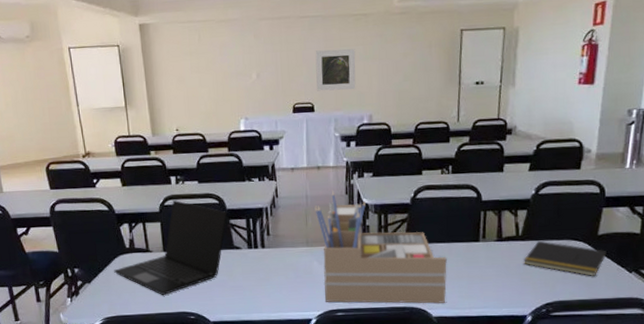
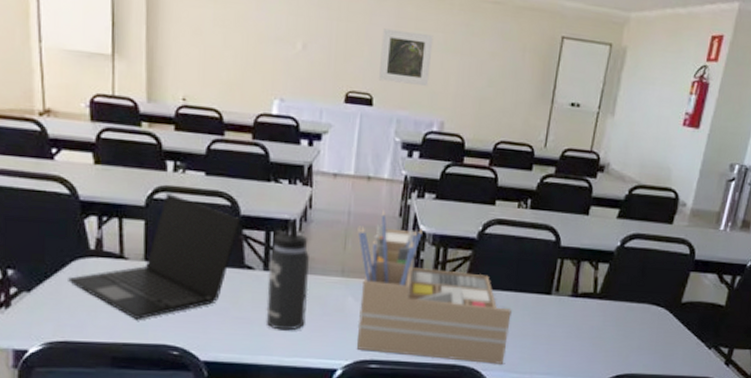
thermos bottle: none [251,207,284,293] -> present [266,219,309,331]
notepad: present [524,240,607,277] -> none [598,301,688,350]

